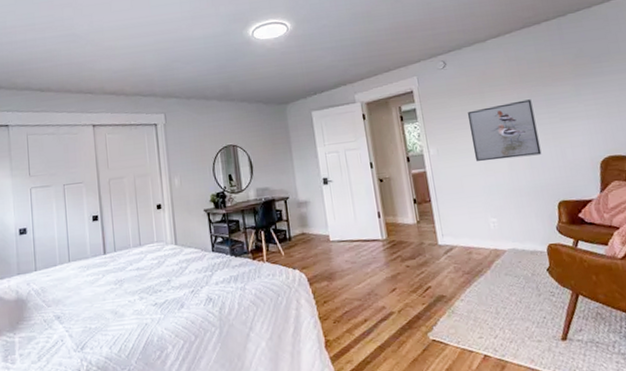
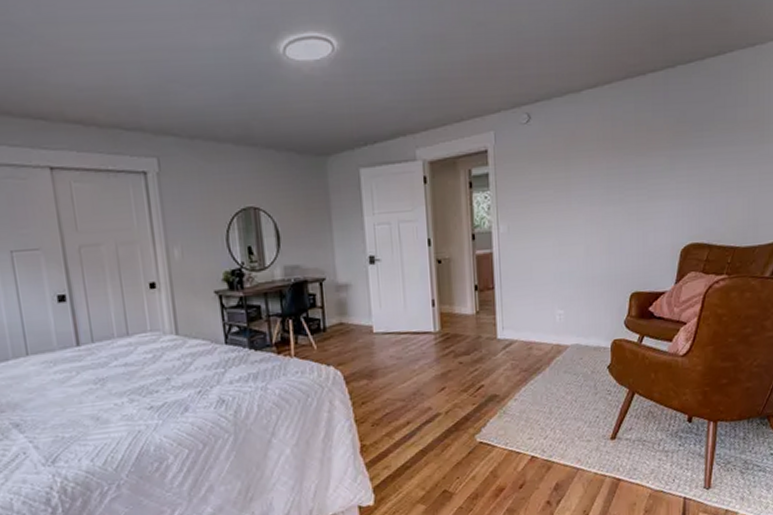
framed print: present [468,99,542,162] -> none [548,171,622,244]

